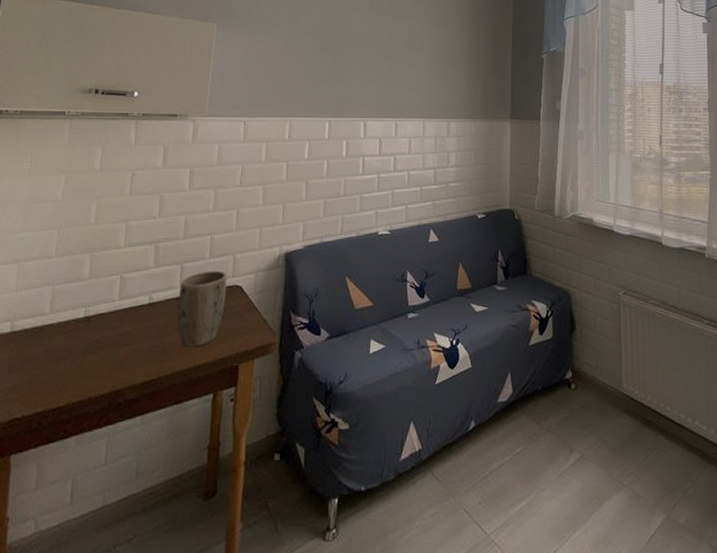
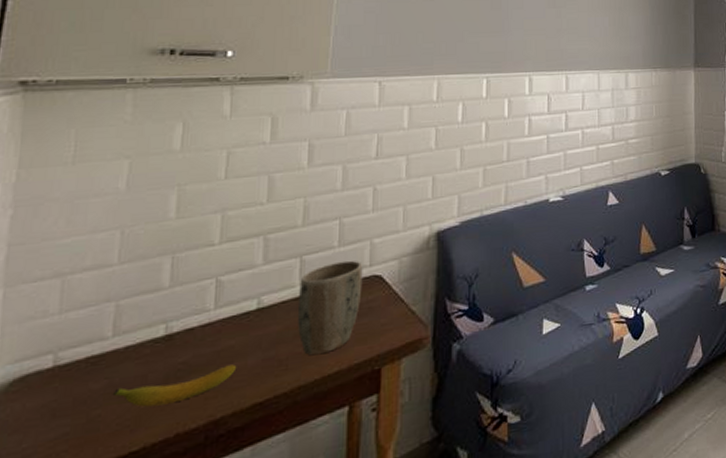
banana: none [48,347,133,373] -> present [112,364,237,407]

